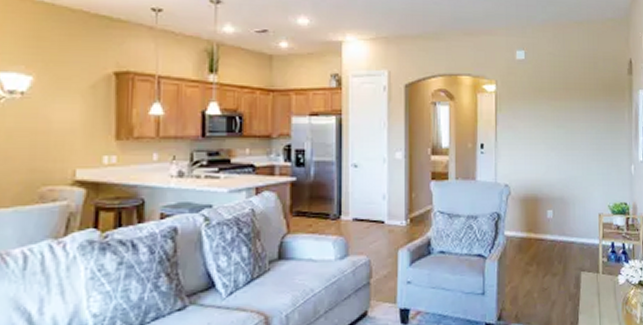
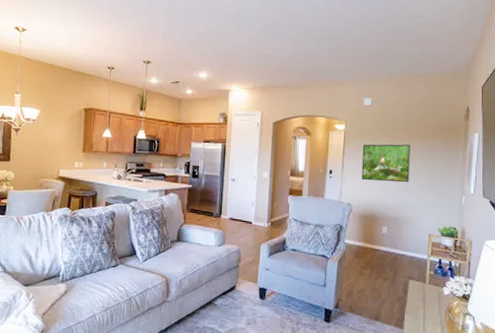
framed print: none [518,106,574,154] -> present [361,144,410,183]

